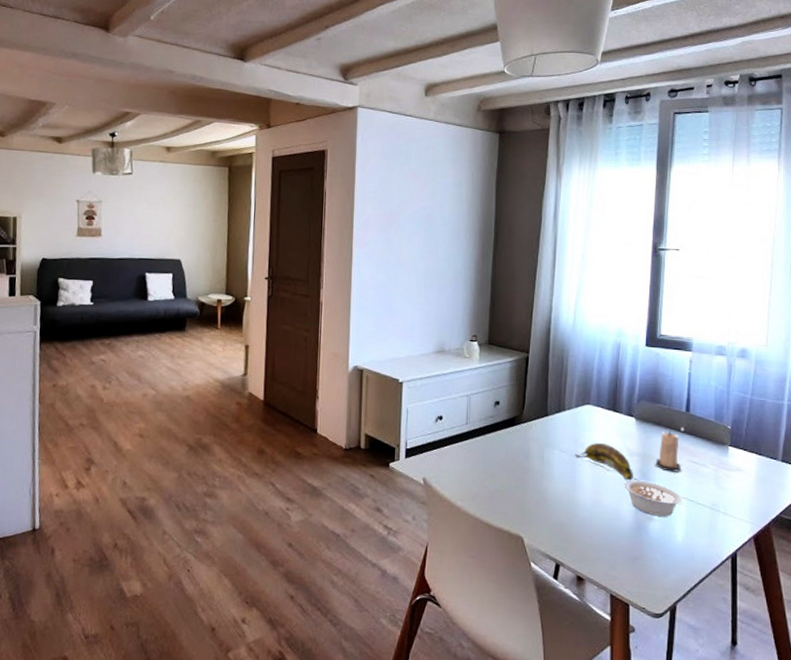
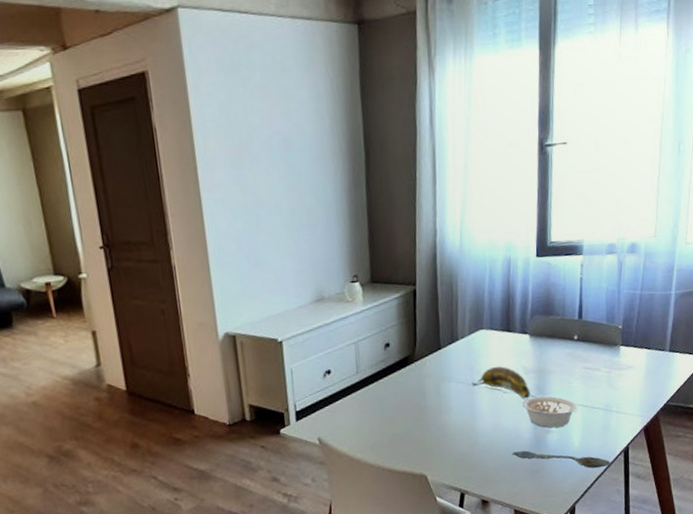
spoon: none [612,533,717,570] -> present [513,450,611,469]
candle: present [655,431,681,472] -> none [551,341,576,382]

